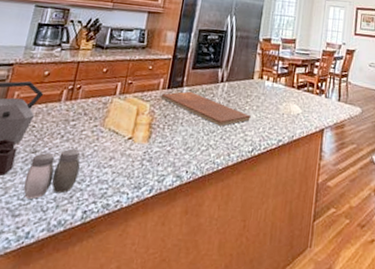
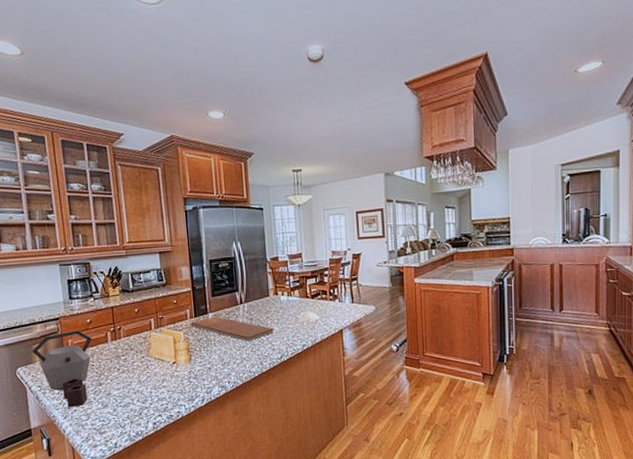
salt and pepper shaker: present [23,148,81,199] -> none [99,377,141,420]

